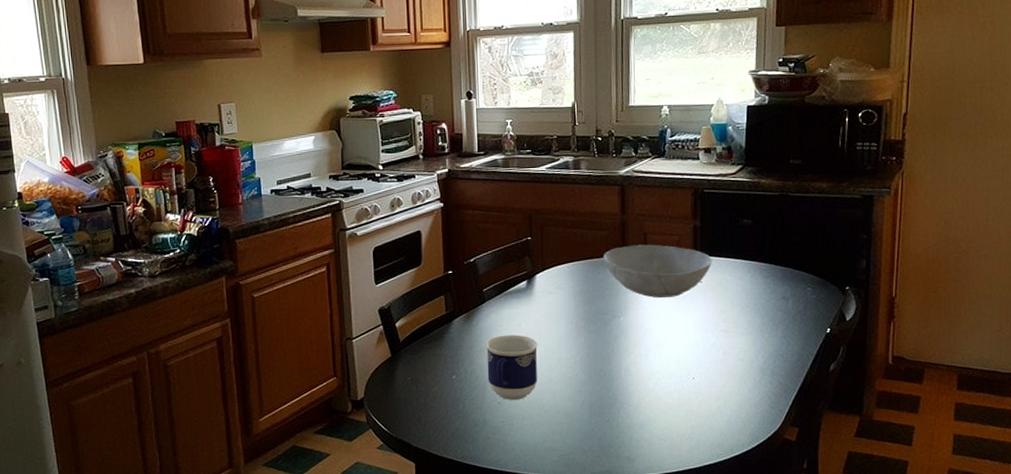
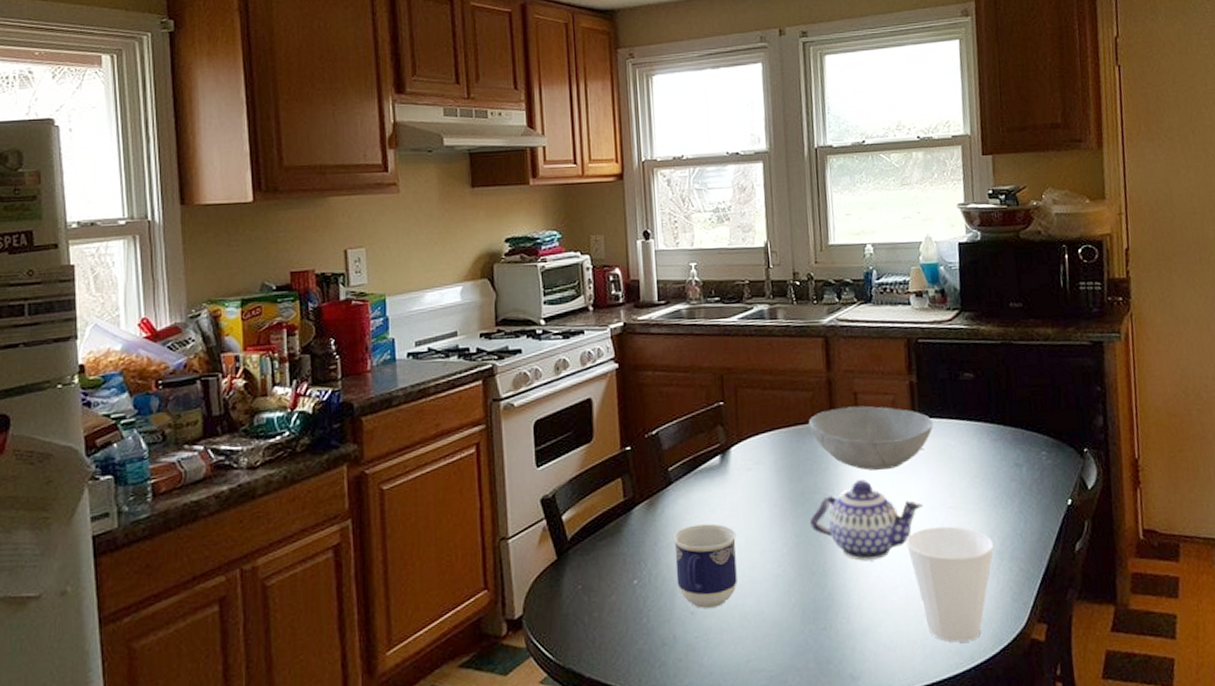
teapot: none [599,305,698,370] -> present [809,480,923,561]
cup: none [680,345,758,438] -> present [905,526,994,643]

